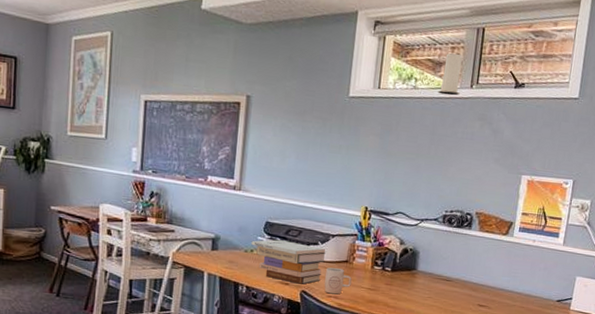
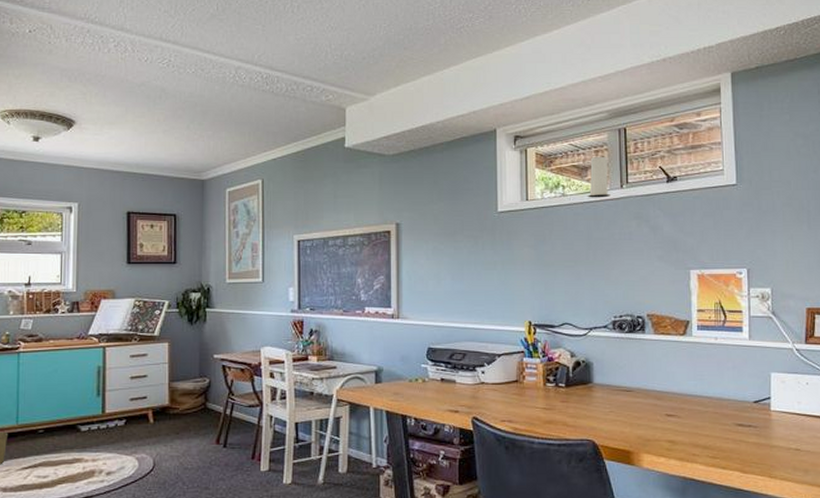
books: present [251,239,326,285] -> none [415,366,494,410]
mug: present [324,267,352,295] -> none [495,390,524,418]

